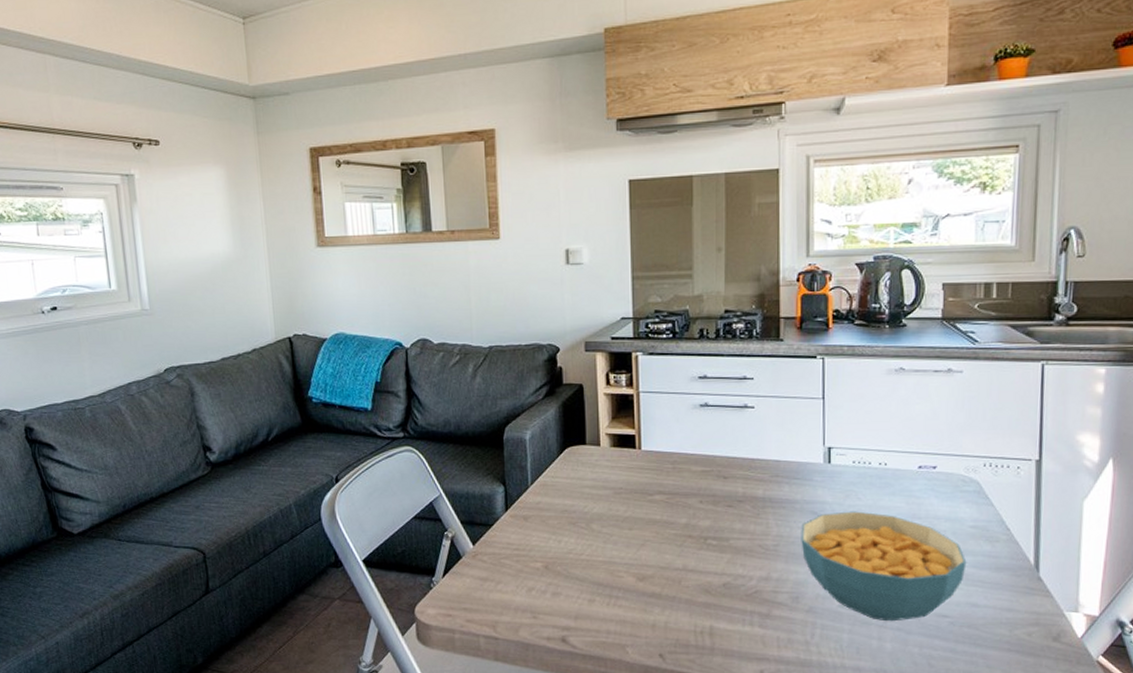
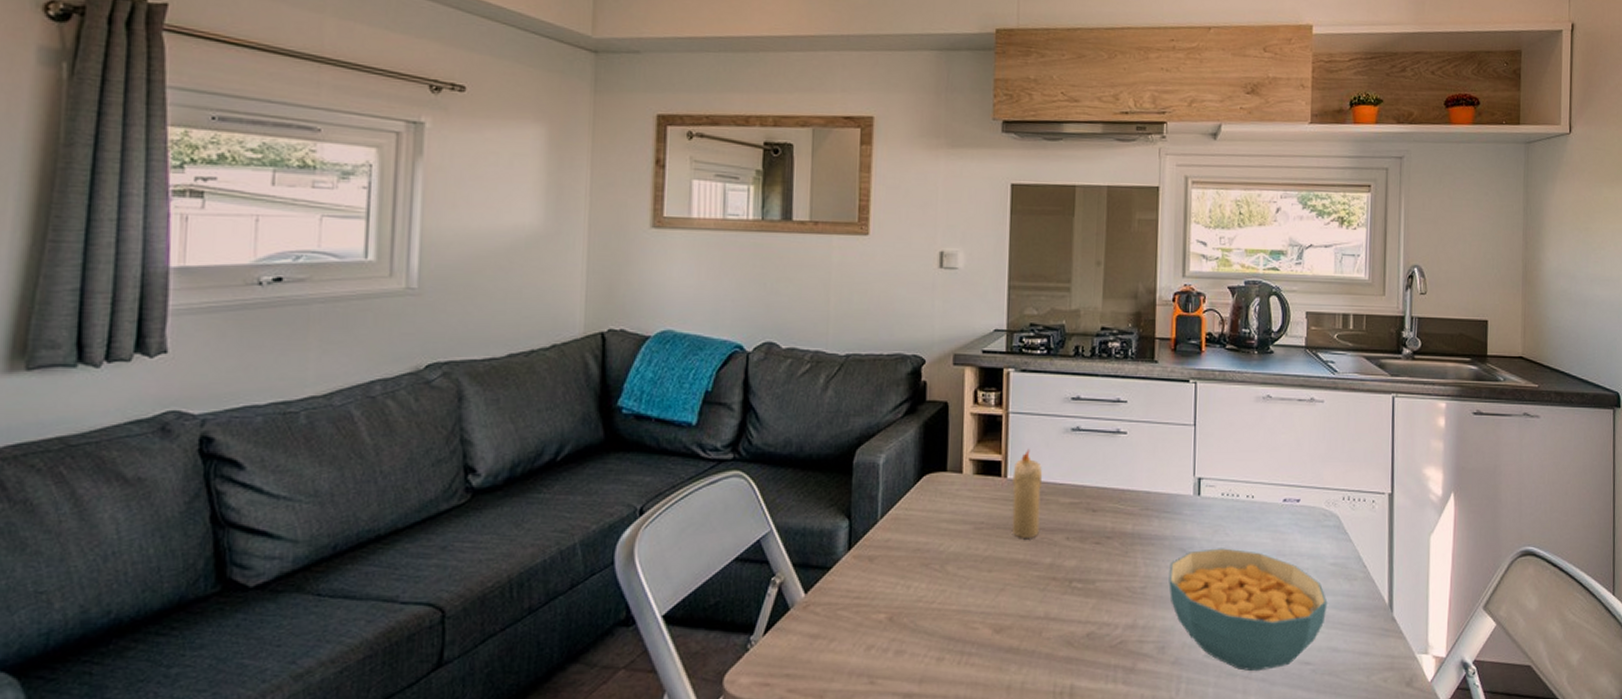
candle: none [646,423,675,501] -> present [1011,448,1043,538]

